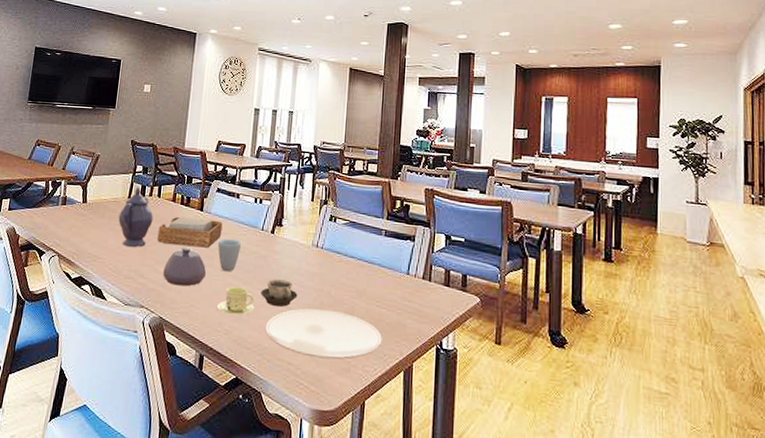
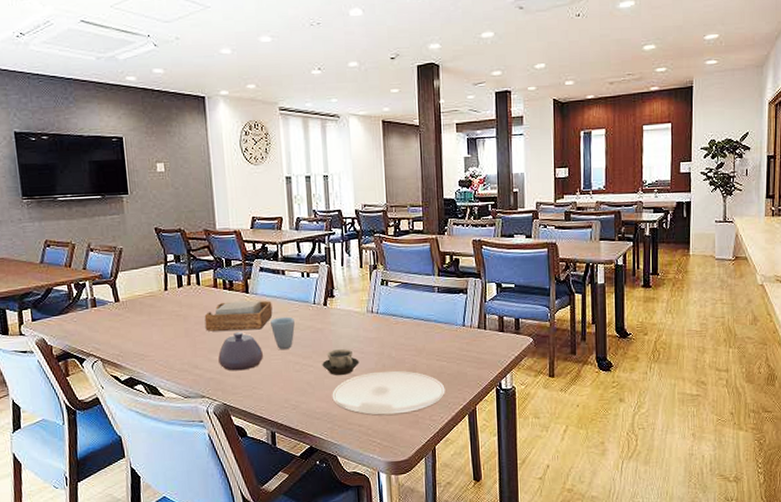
teapot: present [118,187,154,247] -> none [158,277,197,340]
cup and saucer: present [216,286,254,315] -> none [279,362,318,391]

